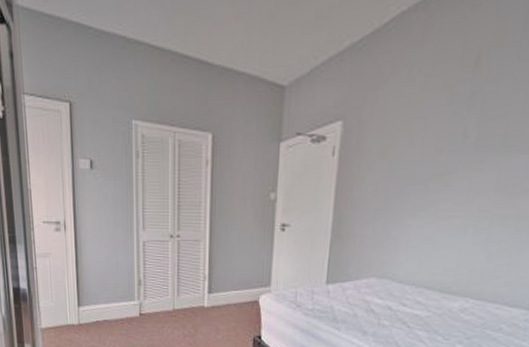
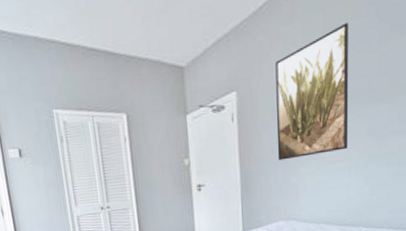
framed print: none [380,51,493,208] -> present [275,23,349,161]

